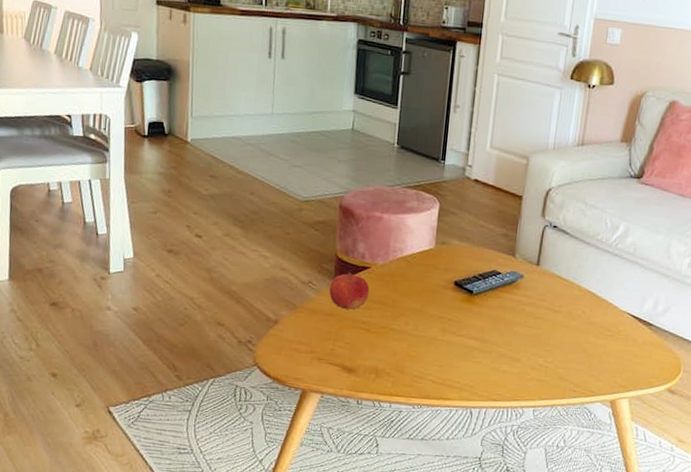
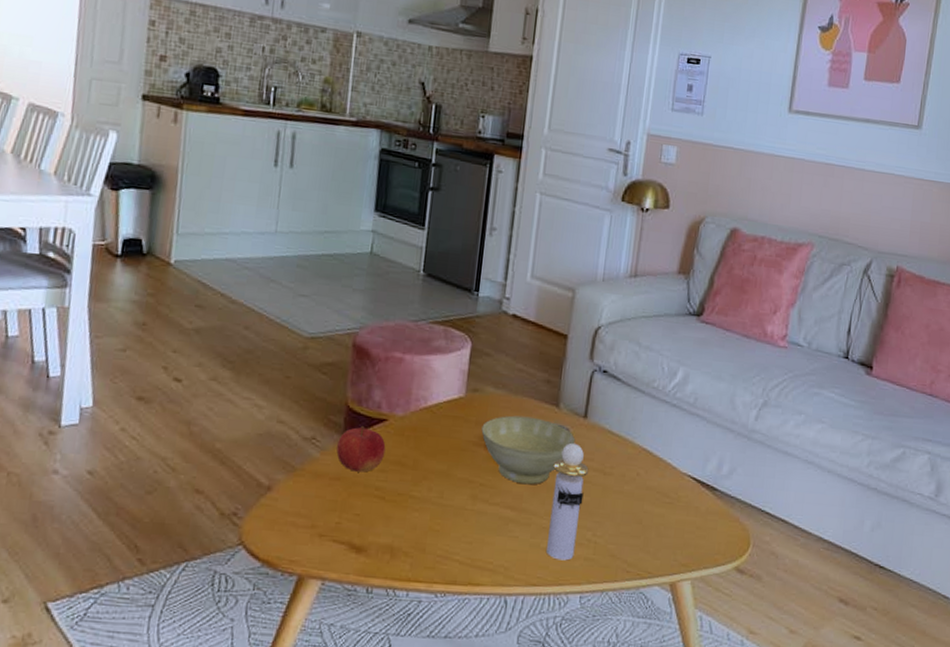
bowl: none [449,263,530,320] -> present [481,415,576,485]
perfume bottle: none [505,286,541,381] -> present [547,442,589,561]

